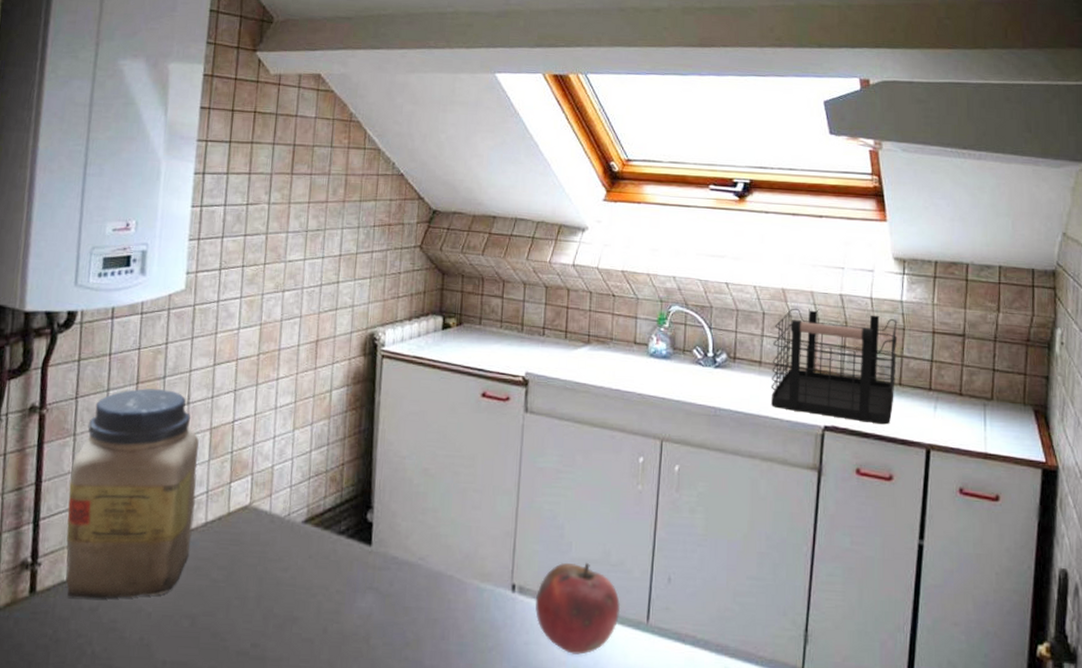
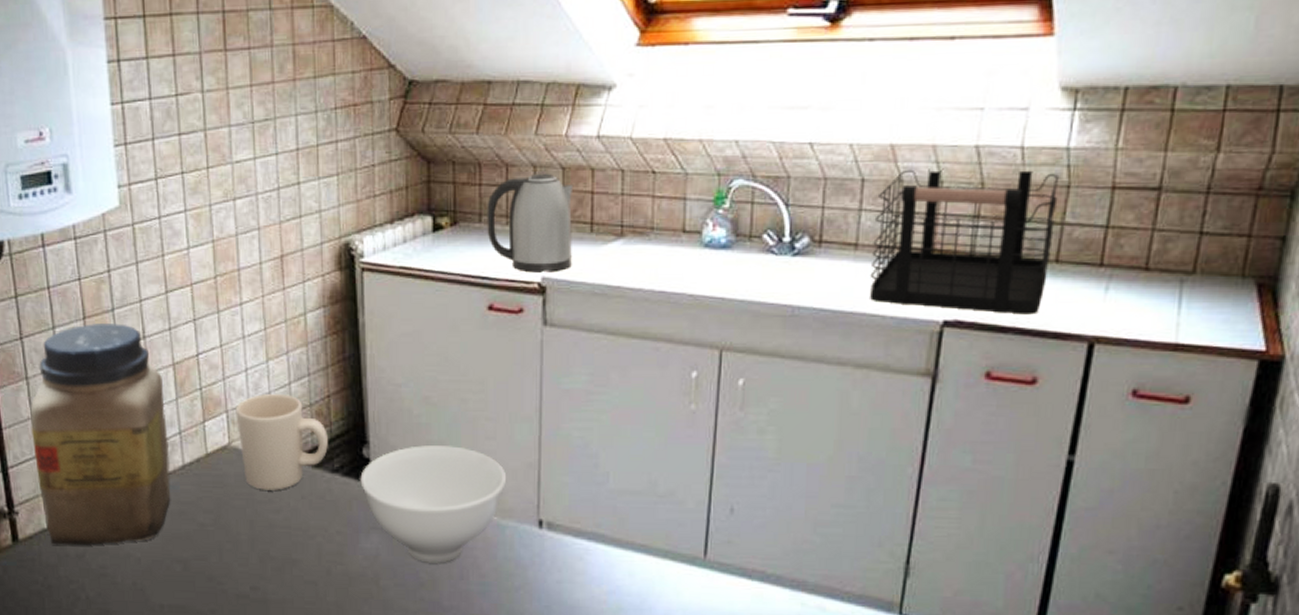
mug: none [259,459,338,550] -> present [235,393,328,490]
bowl: none [362,512,488,623] -> present [360,445,507,563]
kettle: none [485,289,554,369] -> present [487,173,574,273]
fruit: present [535,562,621,655] -> none [567,493,672,593]

